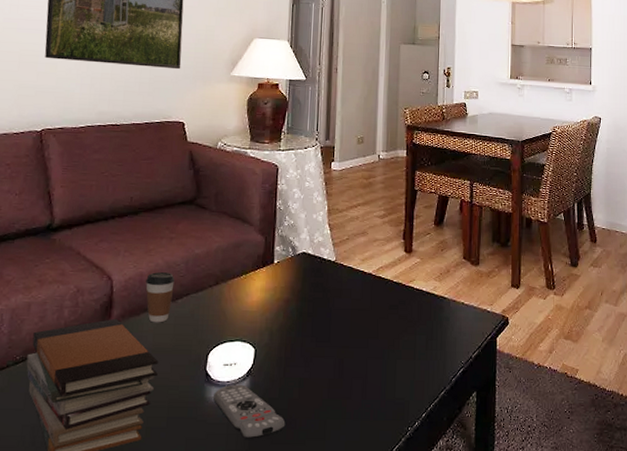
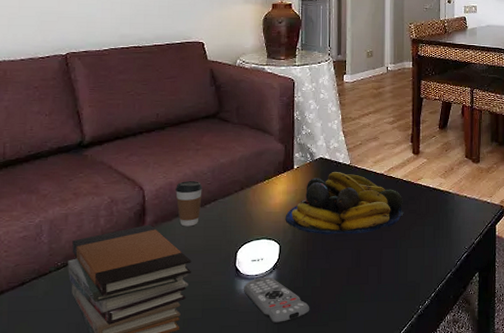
fruit bowl: none [262,269,393,341] -> present [285,172,404,235]

